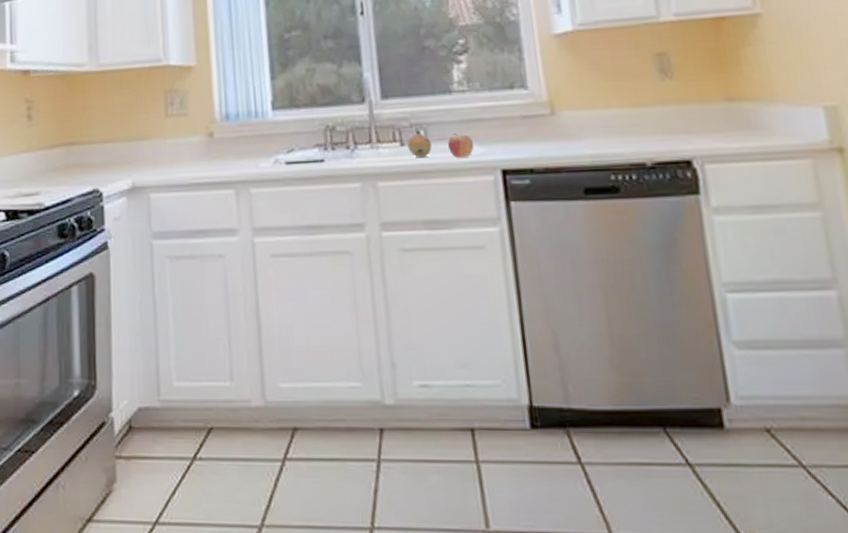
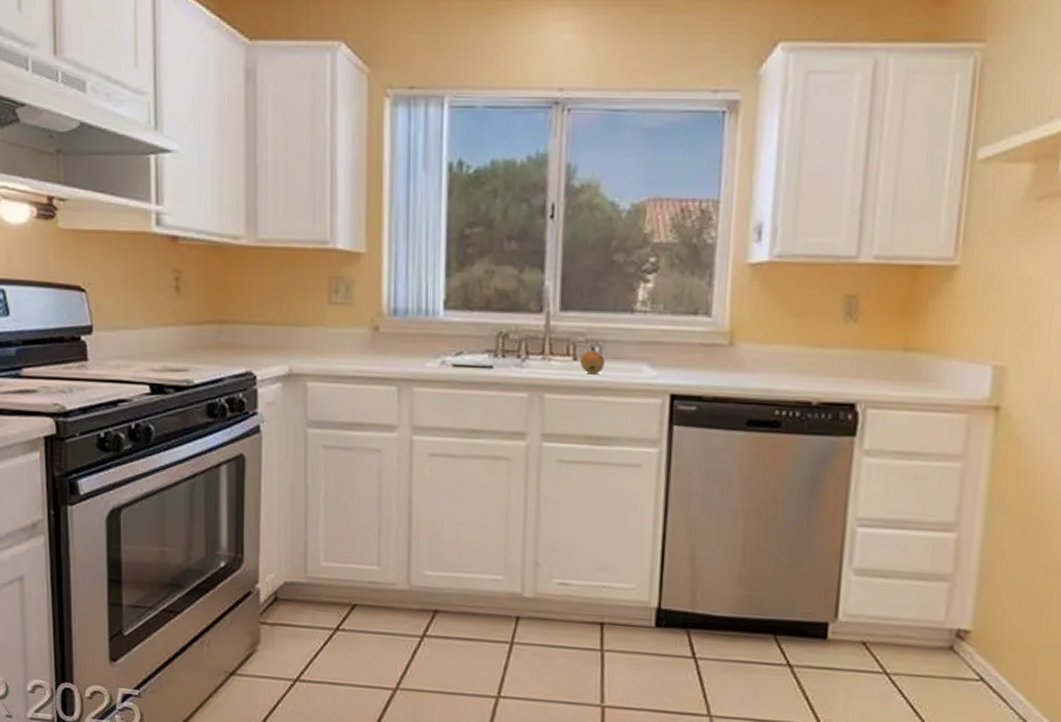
fruit: present [447,133,475,159] -> none [620,354,648,380]

